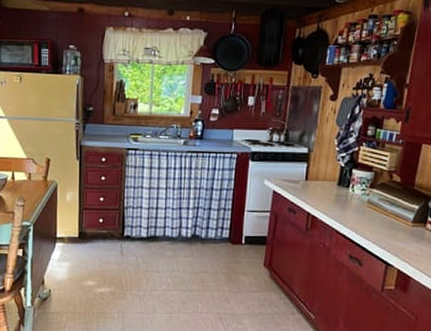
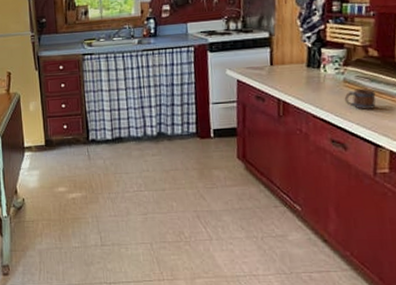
mug: none [366,210,393,230] -> present [344,88,376,110]

